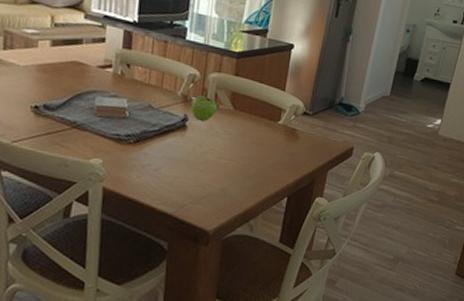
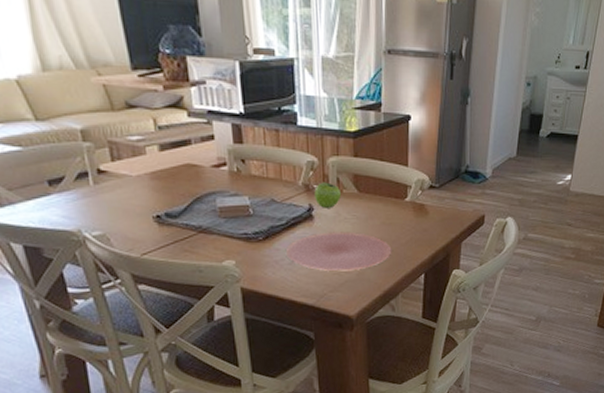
plate: none [153,143,259,185] -> present [285,231,392,271]

